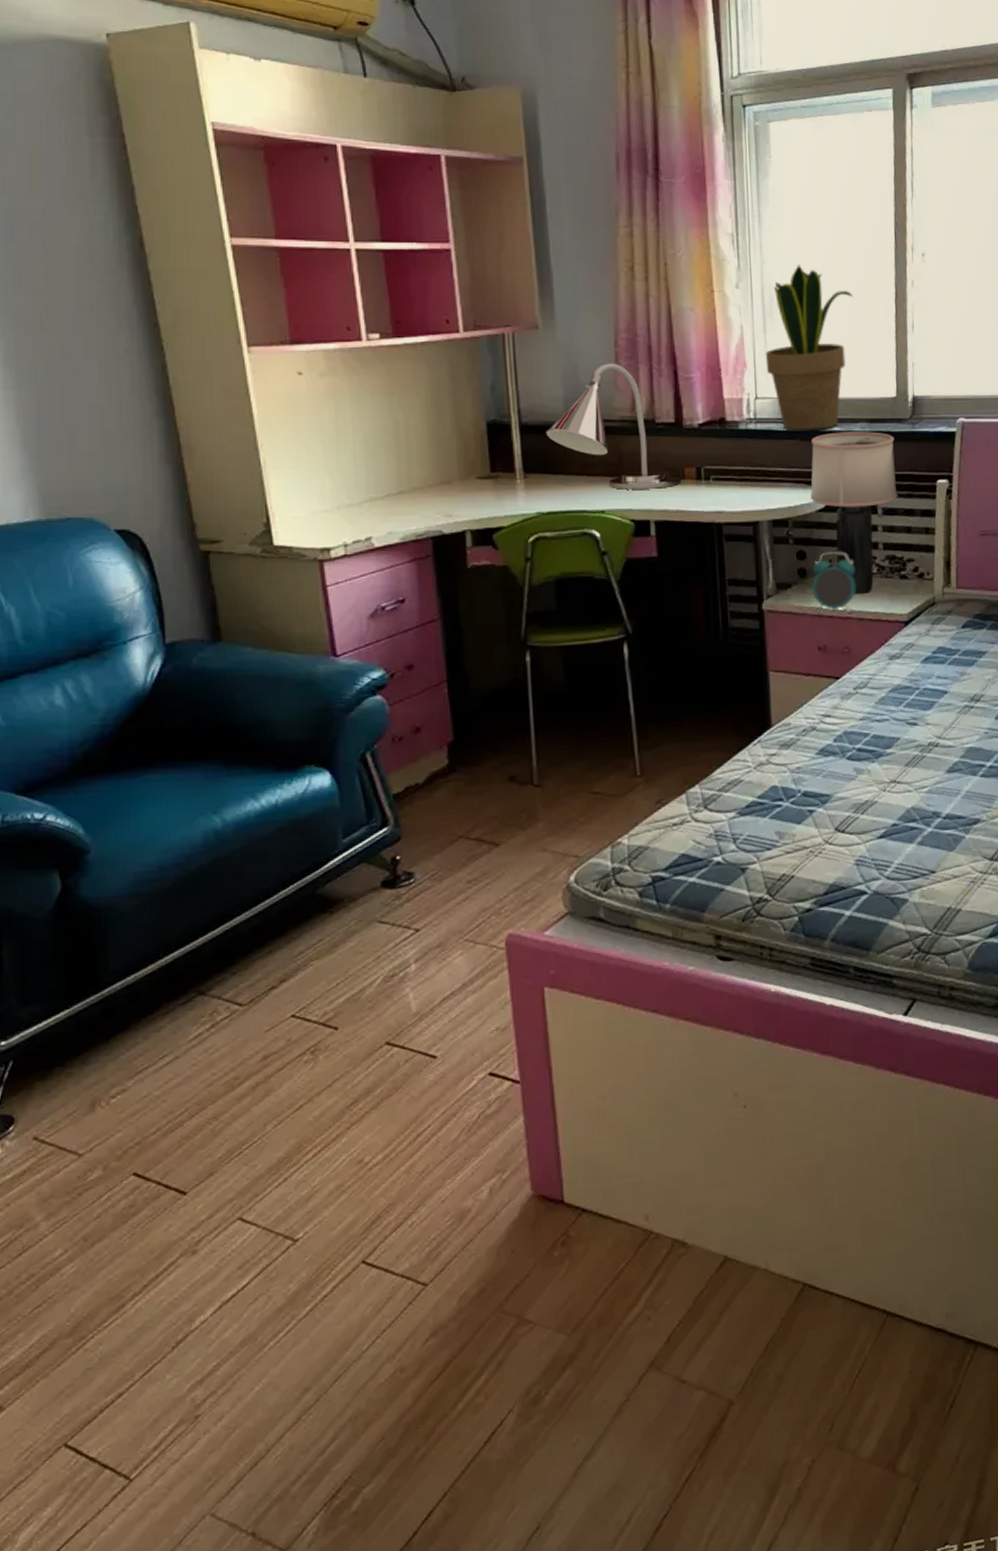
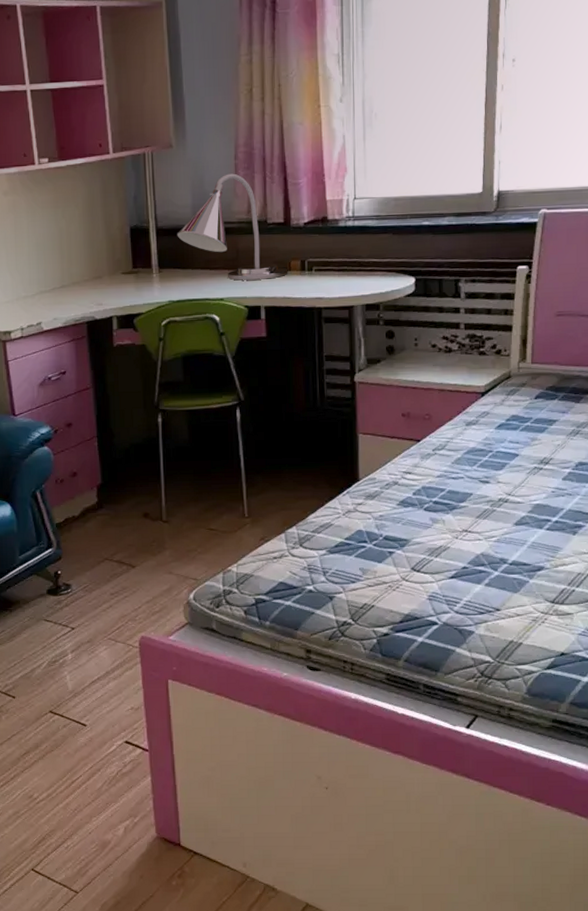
potted plant: present [765,265,853,431] -> none [364,77,446,227]
table lamp: present [810,431,898,594] -> none [399,224,480,368]
alarm clock: present [811,551,856,613] -> none [398,331,439,385]

